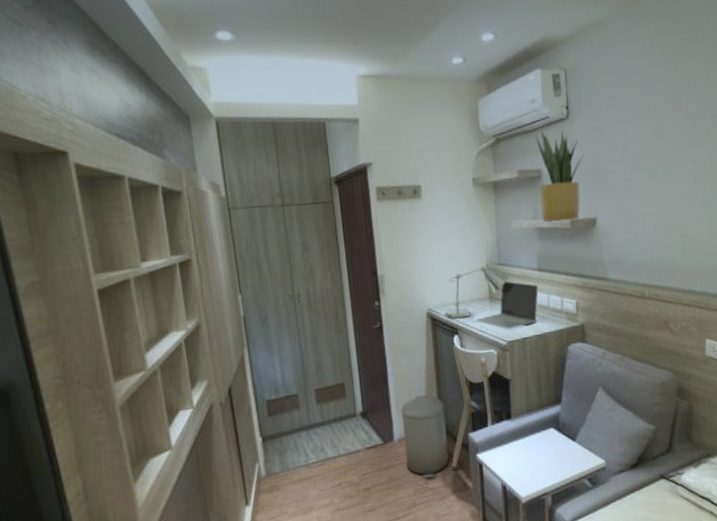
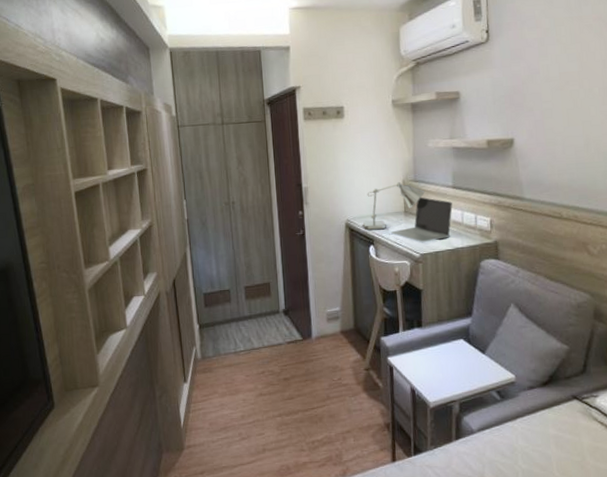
pedal bin: present [401,395,449,479] -> none [319,299,362,375]
planter: present [535,128,585,222] -> none [454,51,504,142]

